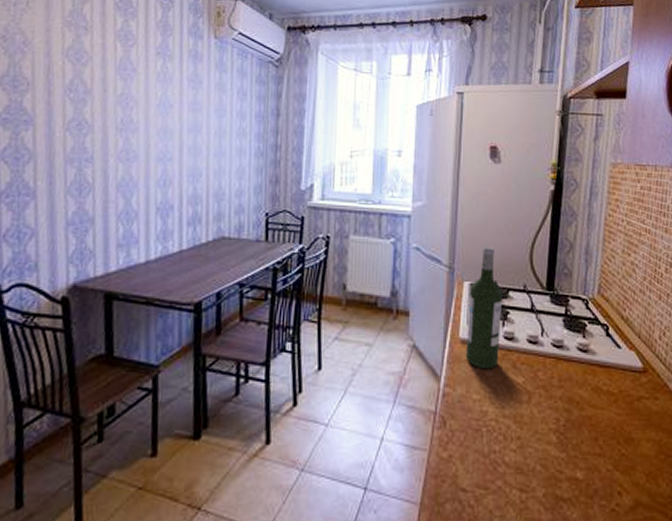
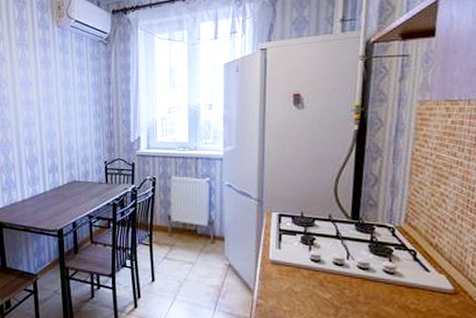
wine bottle: present [465,246,503,369] -> none [275,182,309,286]

